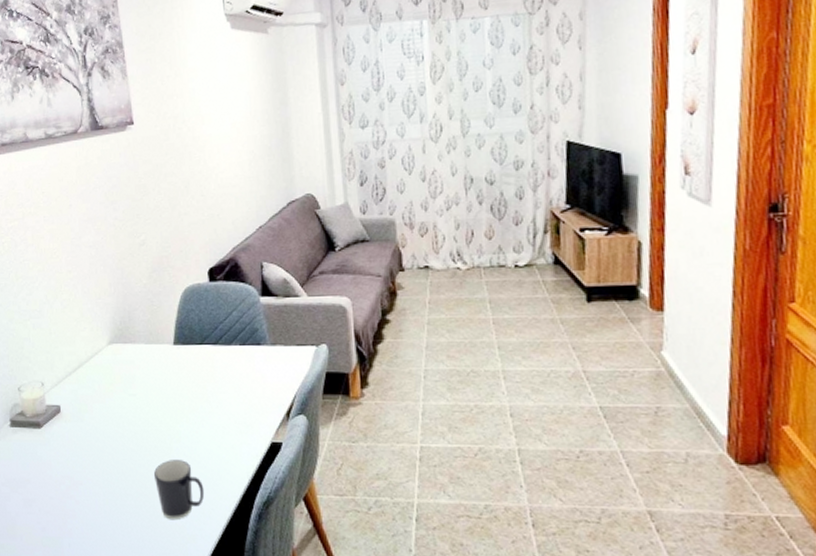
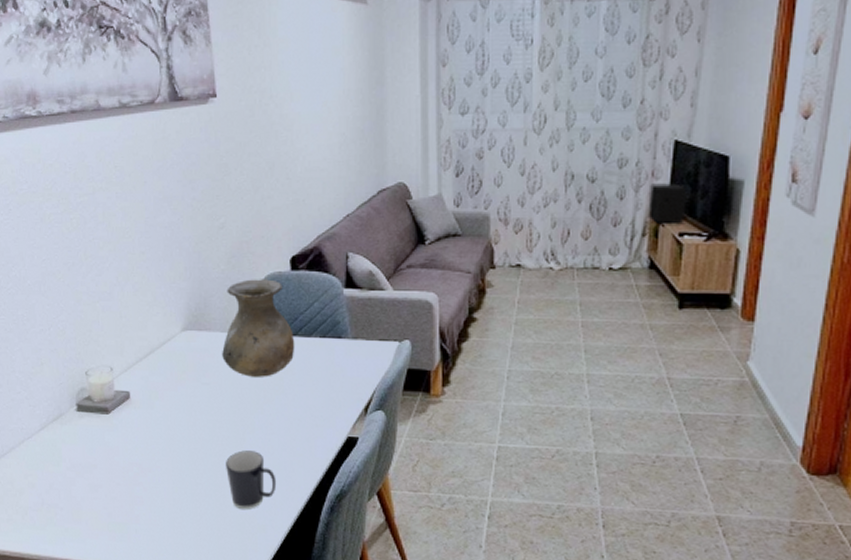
vase: none [147,291,217,386] -> present [222,279,295,377]
speaker: none [547,182,585,220] -> present [647,183,687,223]

